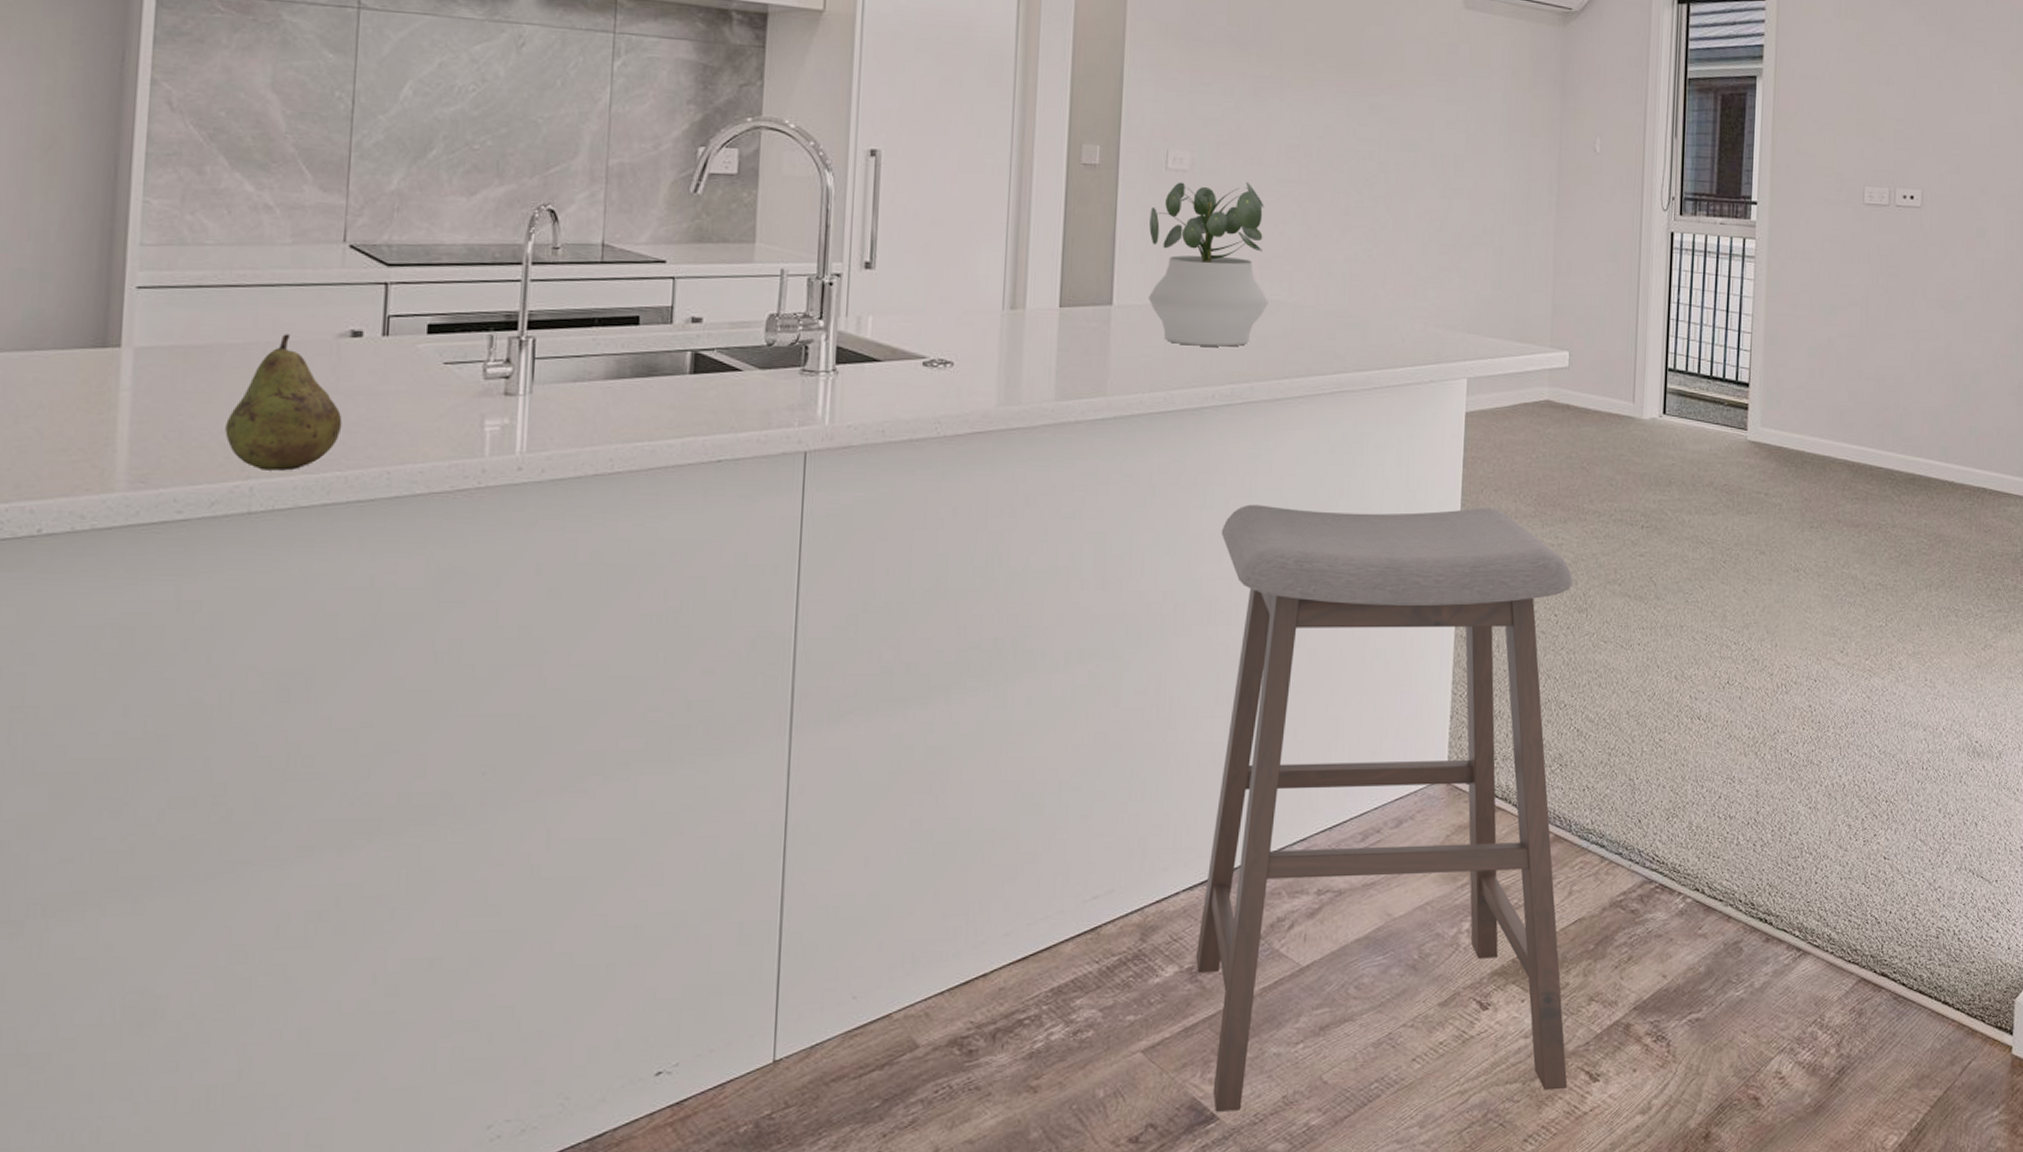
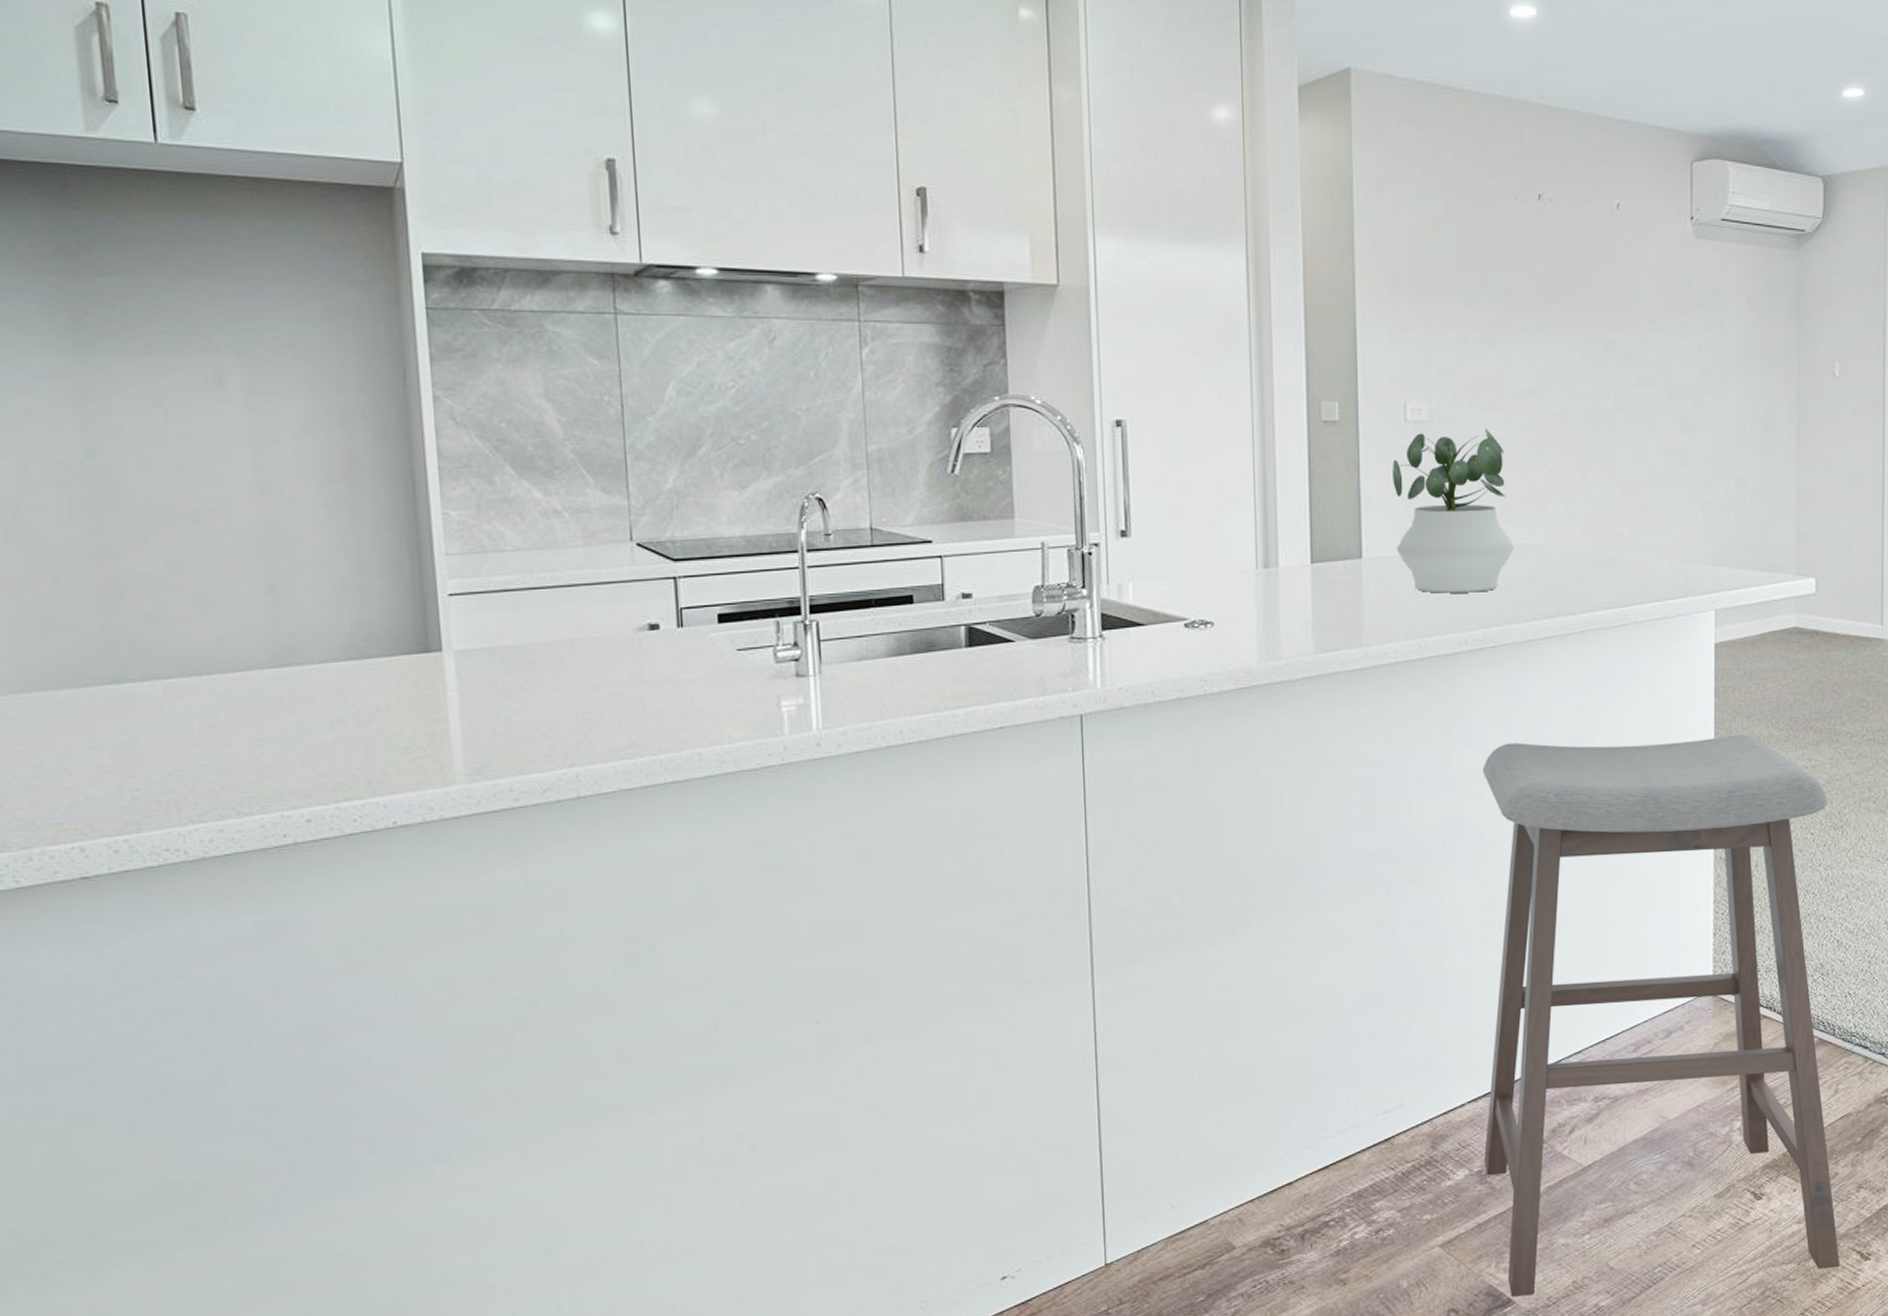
fruit: present [225,334,343,471] -> none [546,630,652,758]

